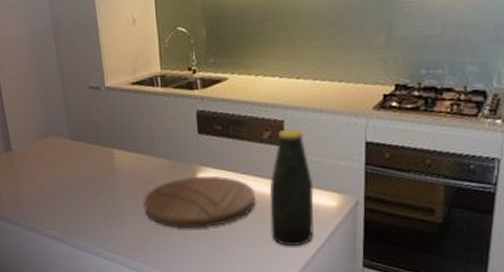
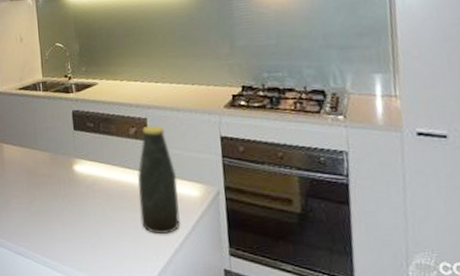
cutting board: present [144,175,255,229] -> none [28,167,125,216]

